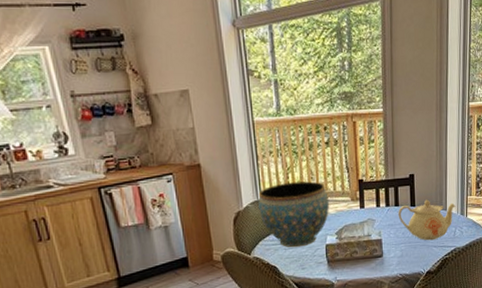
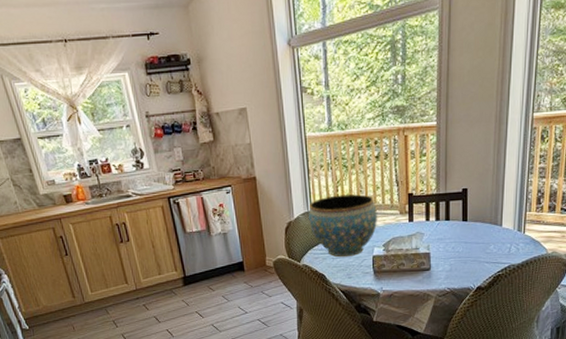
teapot: present [398,199,456,241] -> none [449,214,513,256]

